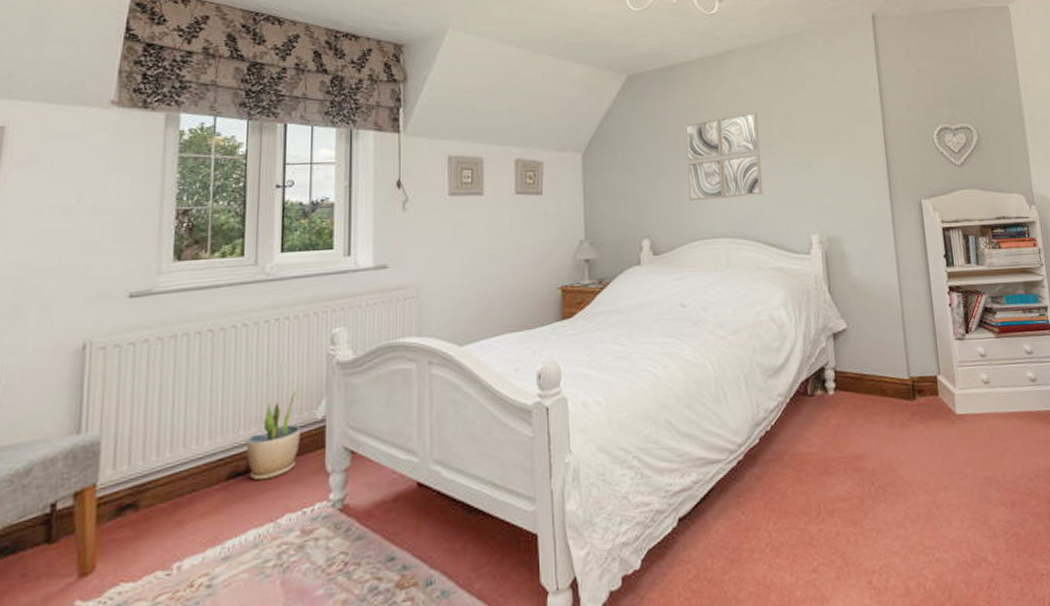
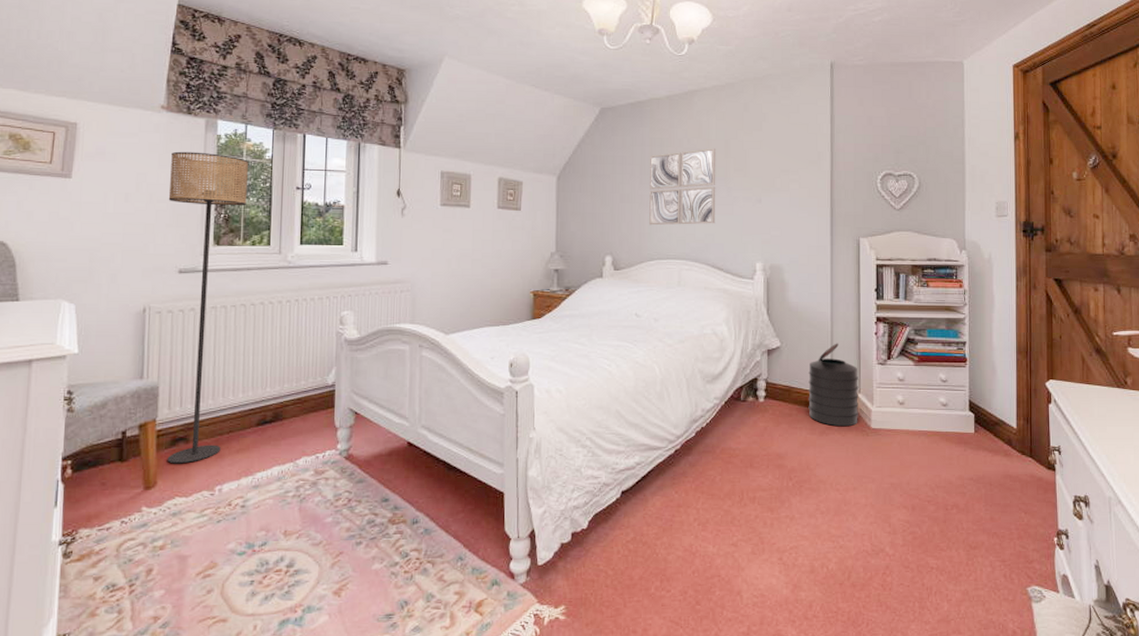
floor lamp: none [109,151,217,540] -> present [167,151,248,464]
potted plant: present [246,388,300,481] -> none [271,358,315,429]
trash can: none [880,319,941,416] -> present [808,343,858,427]

